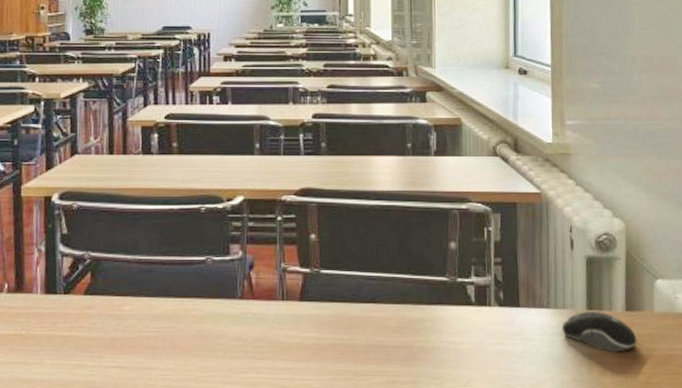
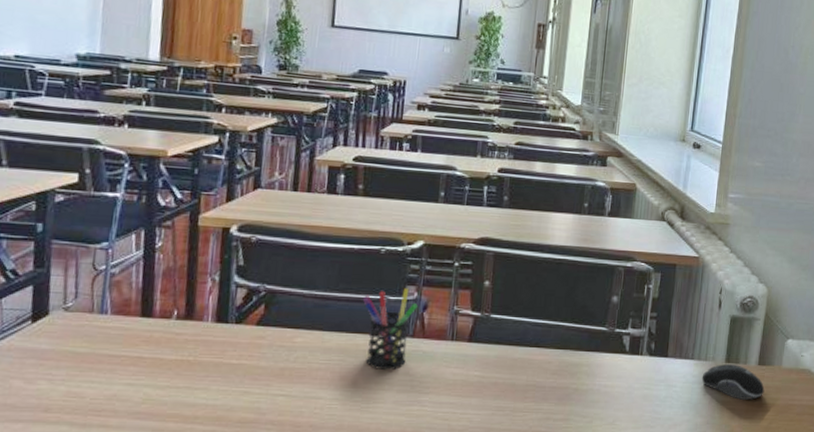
pen holder: none [186,247,243,337] -> present [362,288,418,371]

